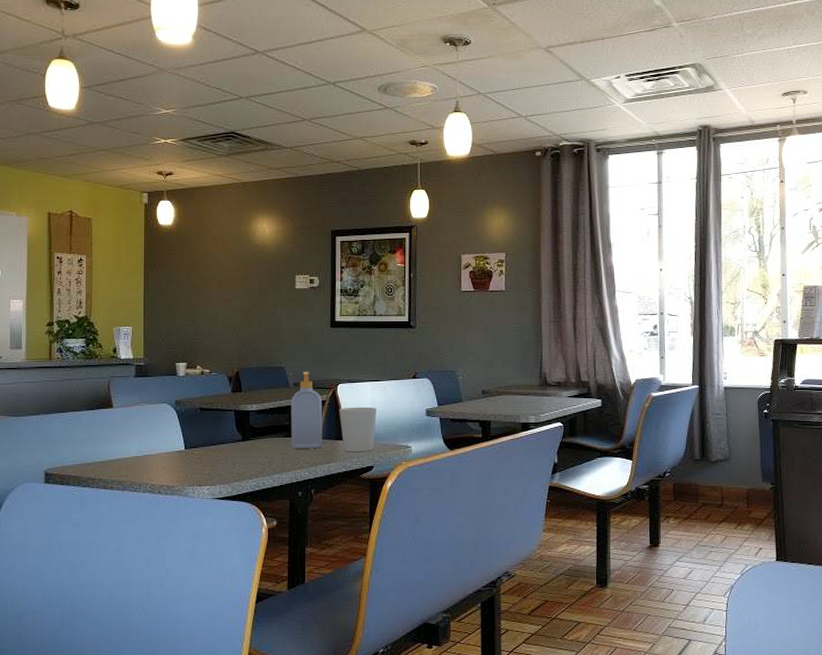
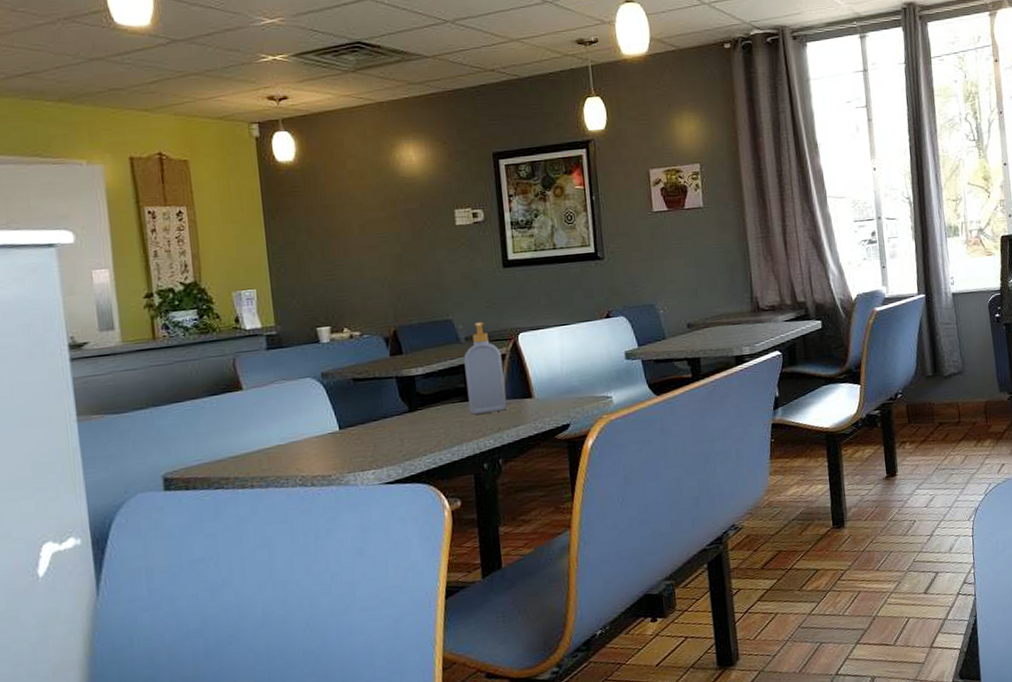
dixie cup: present [339,407,376,453] -> none [522,356,569,412]

